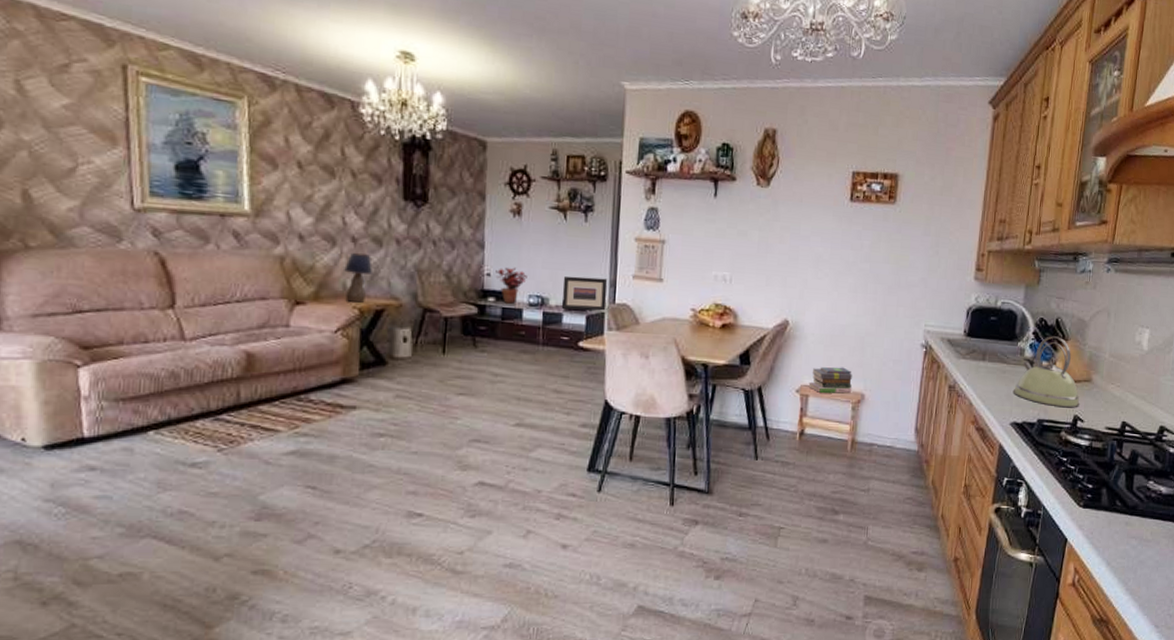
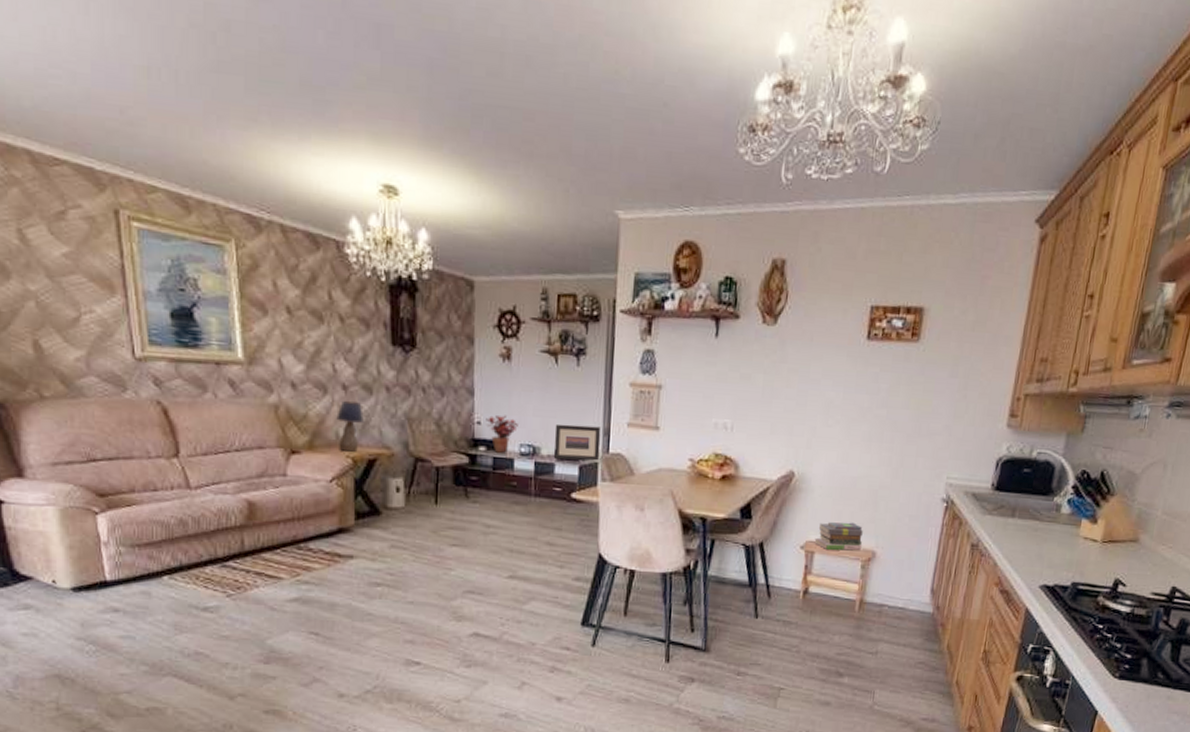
kettle: present [1013,336,1080,408] -> none [1044,490,1123,571]

